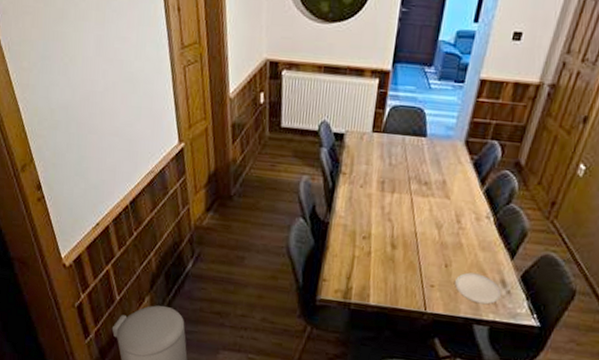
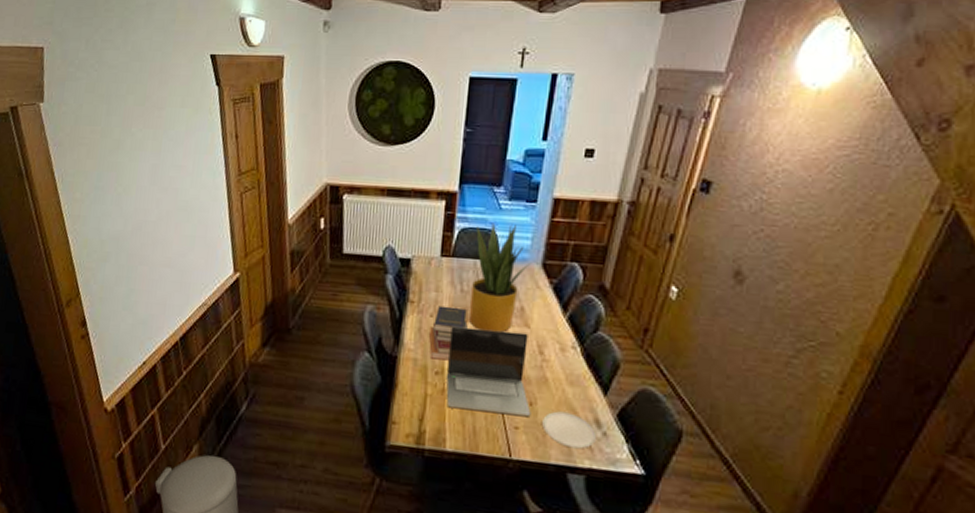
books: none [358,177,394,227] -> present [429,305,468,361]
laptop: none [372,196,448,278] -> present [446,326,531,418]
planter: none [396,101,454,203] -> present [469,223,530,333]

